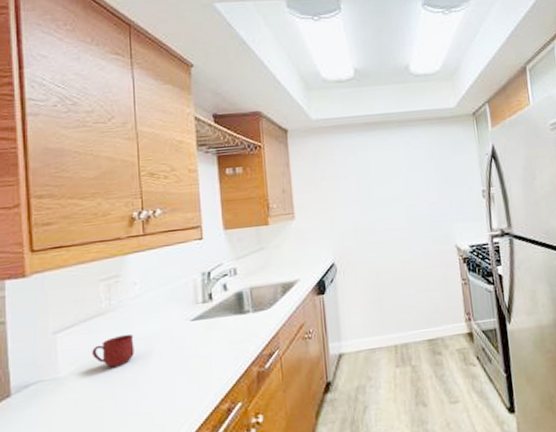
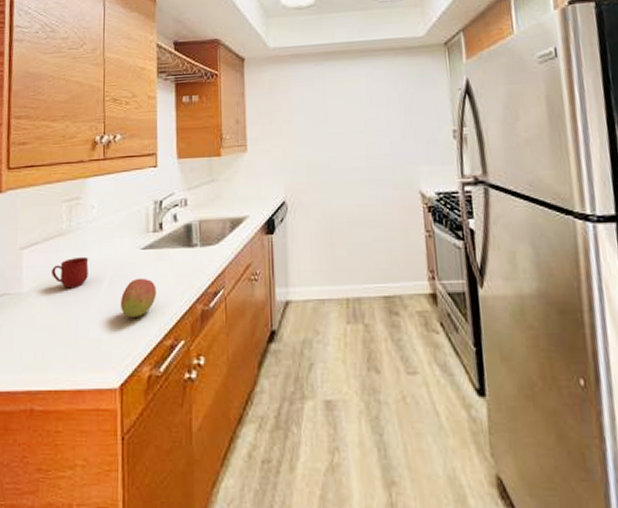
fruit: none [171,348,210,388] -> present [120,277,157,317]

